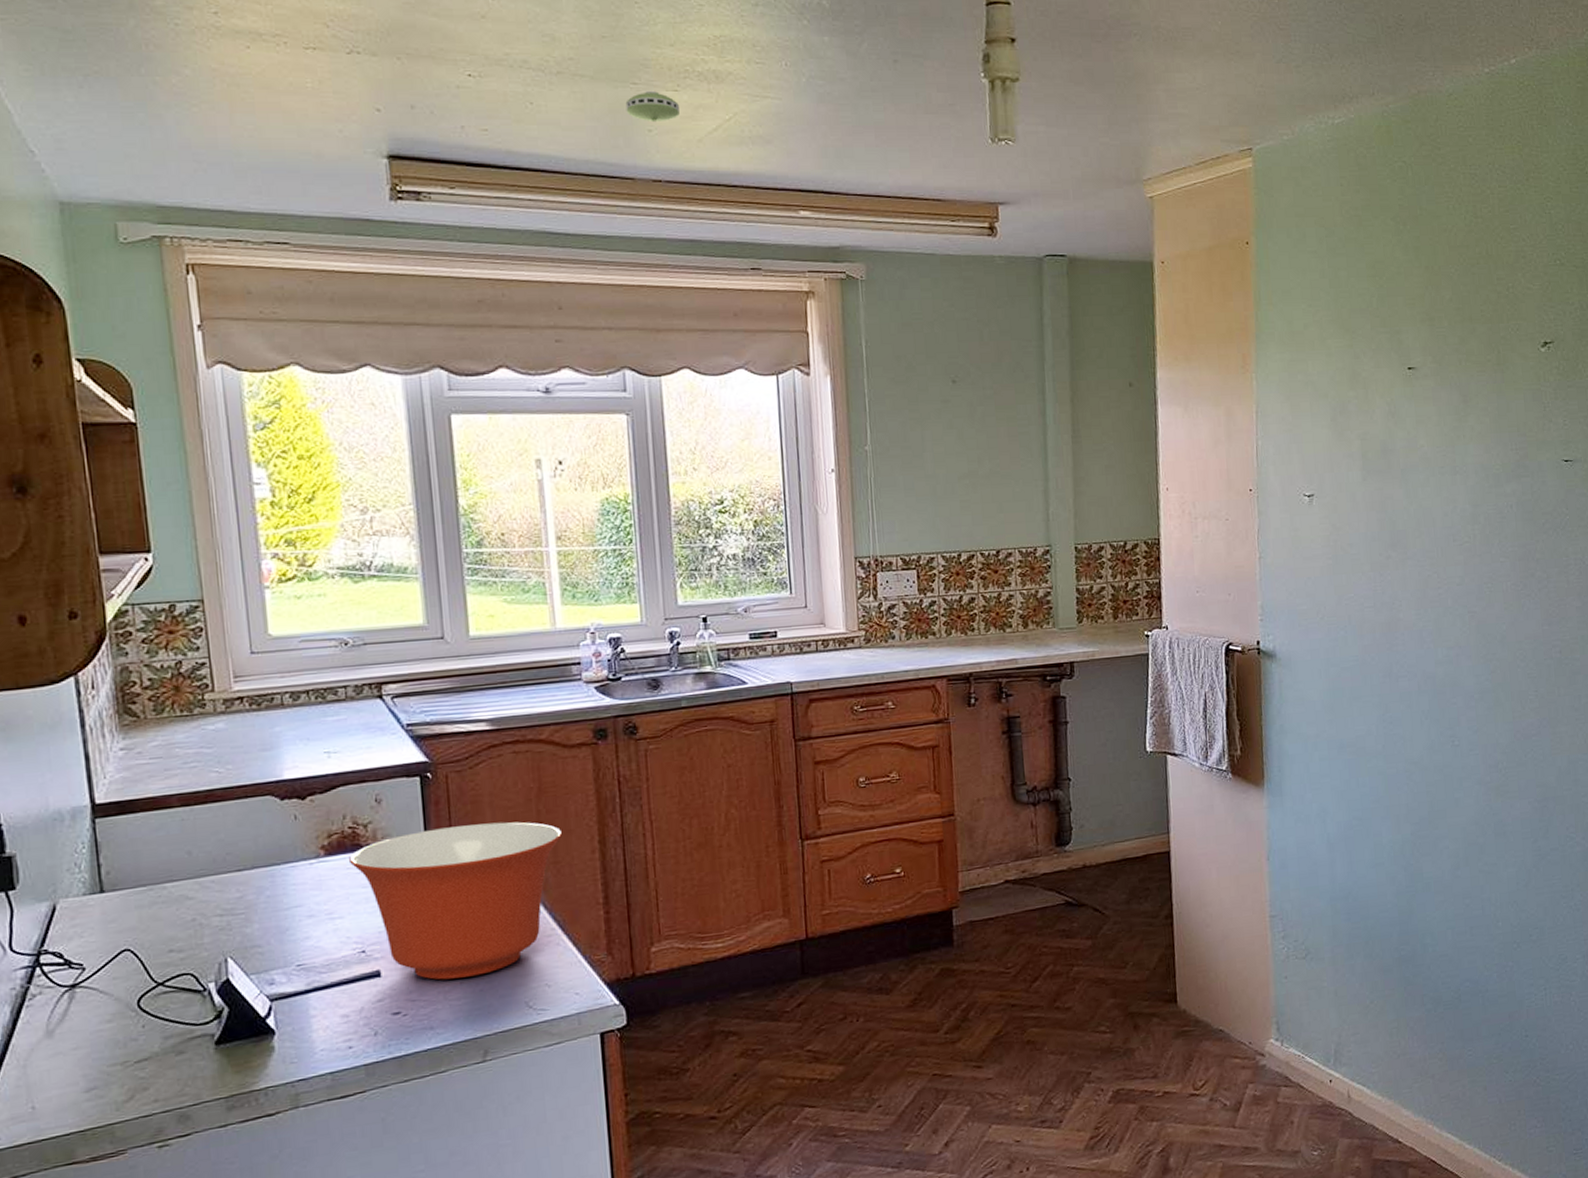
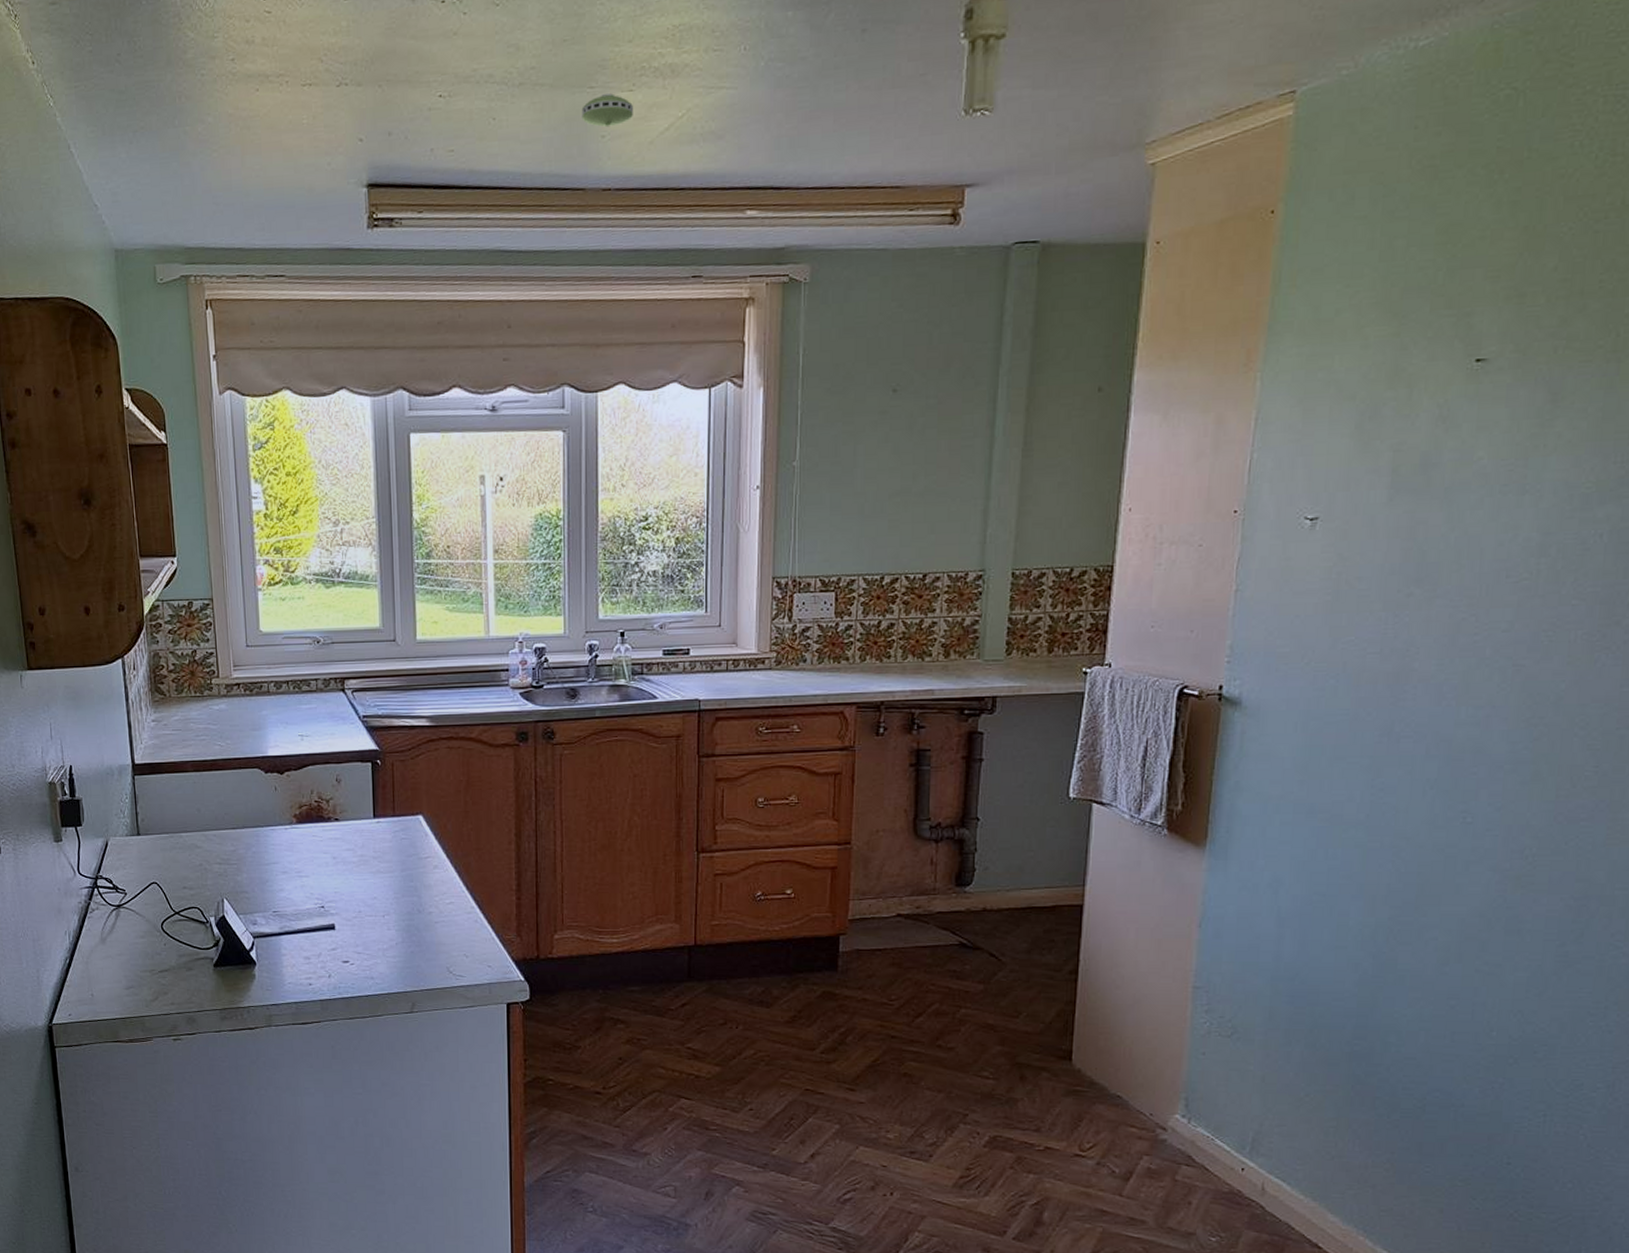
mixing bowl: present [349,822,563,980] -> none [315,808,485,939]

